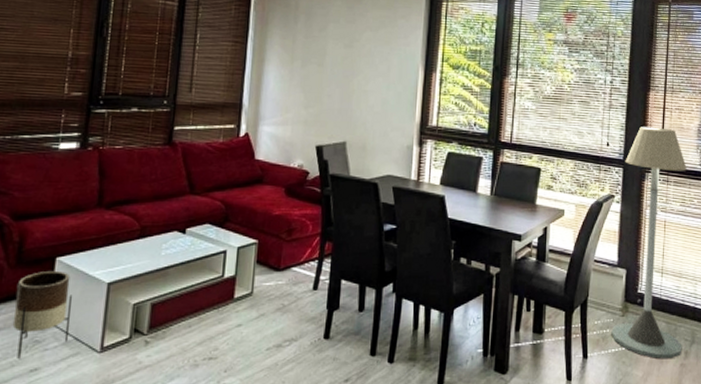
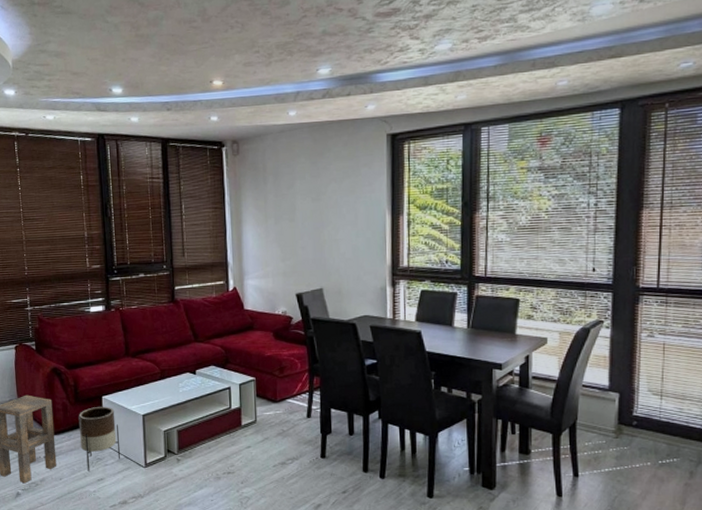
floor lamp: present [611,127,687,360] -> none [604,247,690,479]

